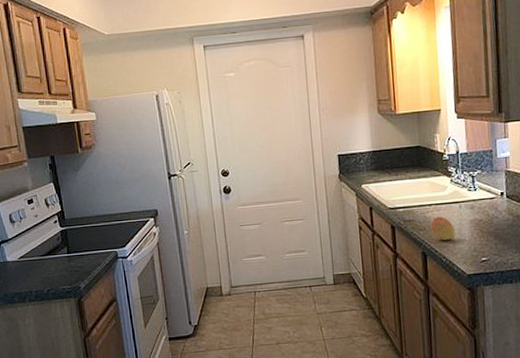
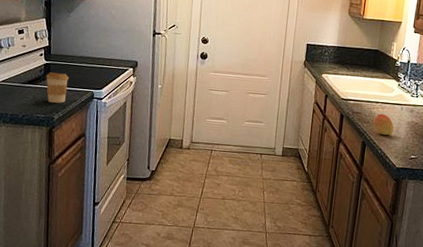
coffee cup: none [64,237,89,272] -> present [46,72,69,104]

